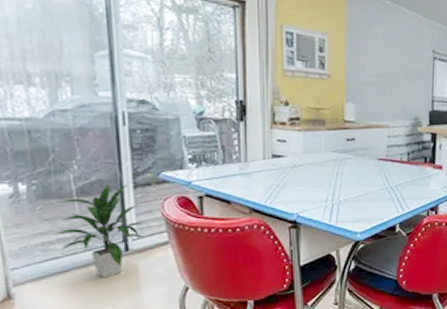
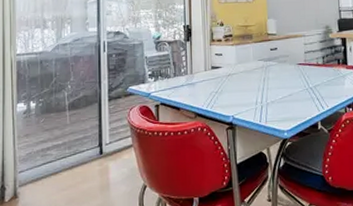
indoor plant: present [53,183,146,279] -> none [50,97,116,179]

